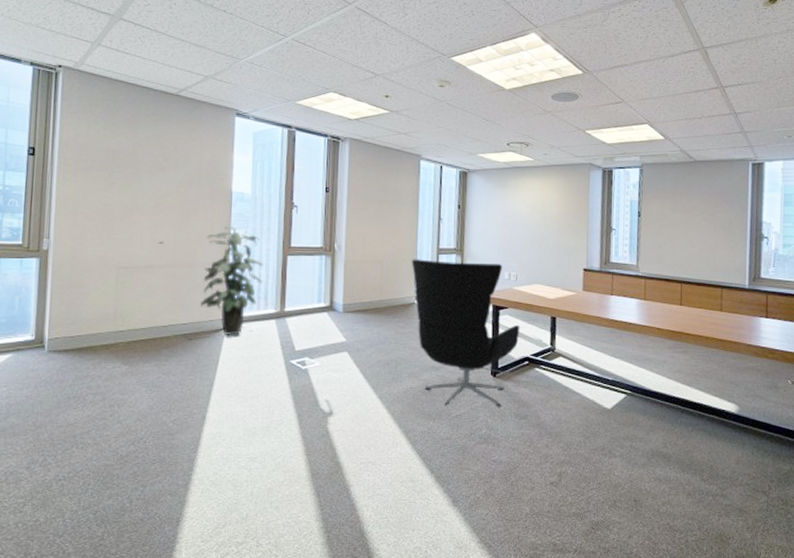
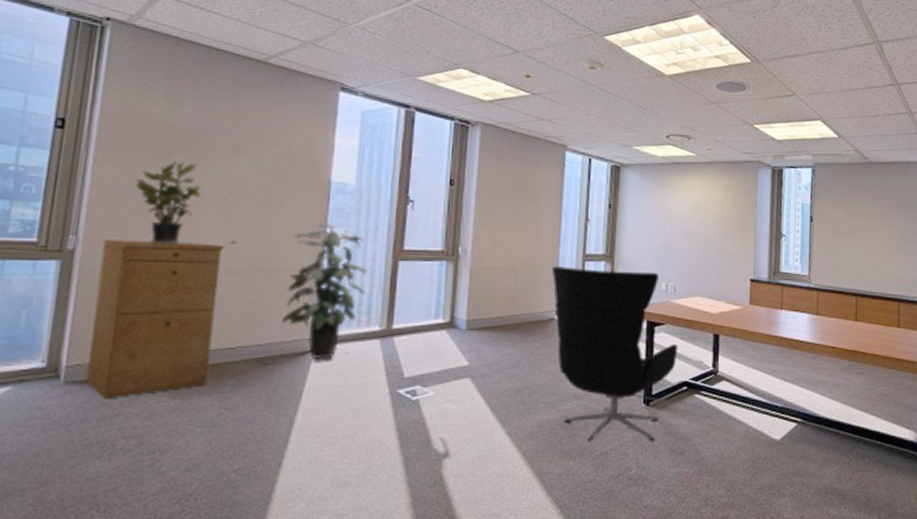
filing cabinet: none [63,242,155,365] -> present [86,240,225,399]
potted plant: none [87,178,136,245] -> present [134,161,201,245]

